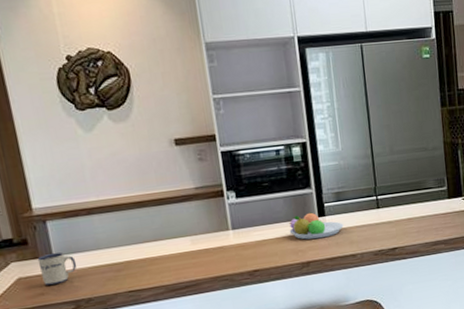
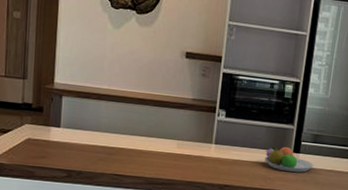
mug: present [37,252,77,286] -> none [47,124,78,153]

